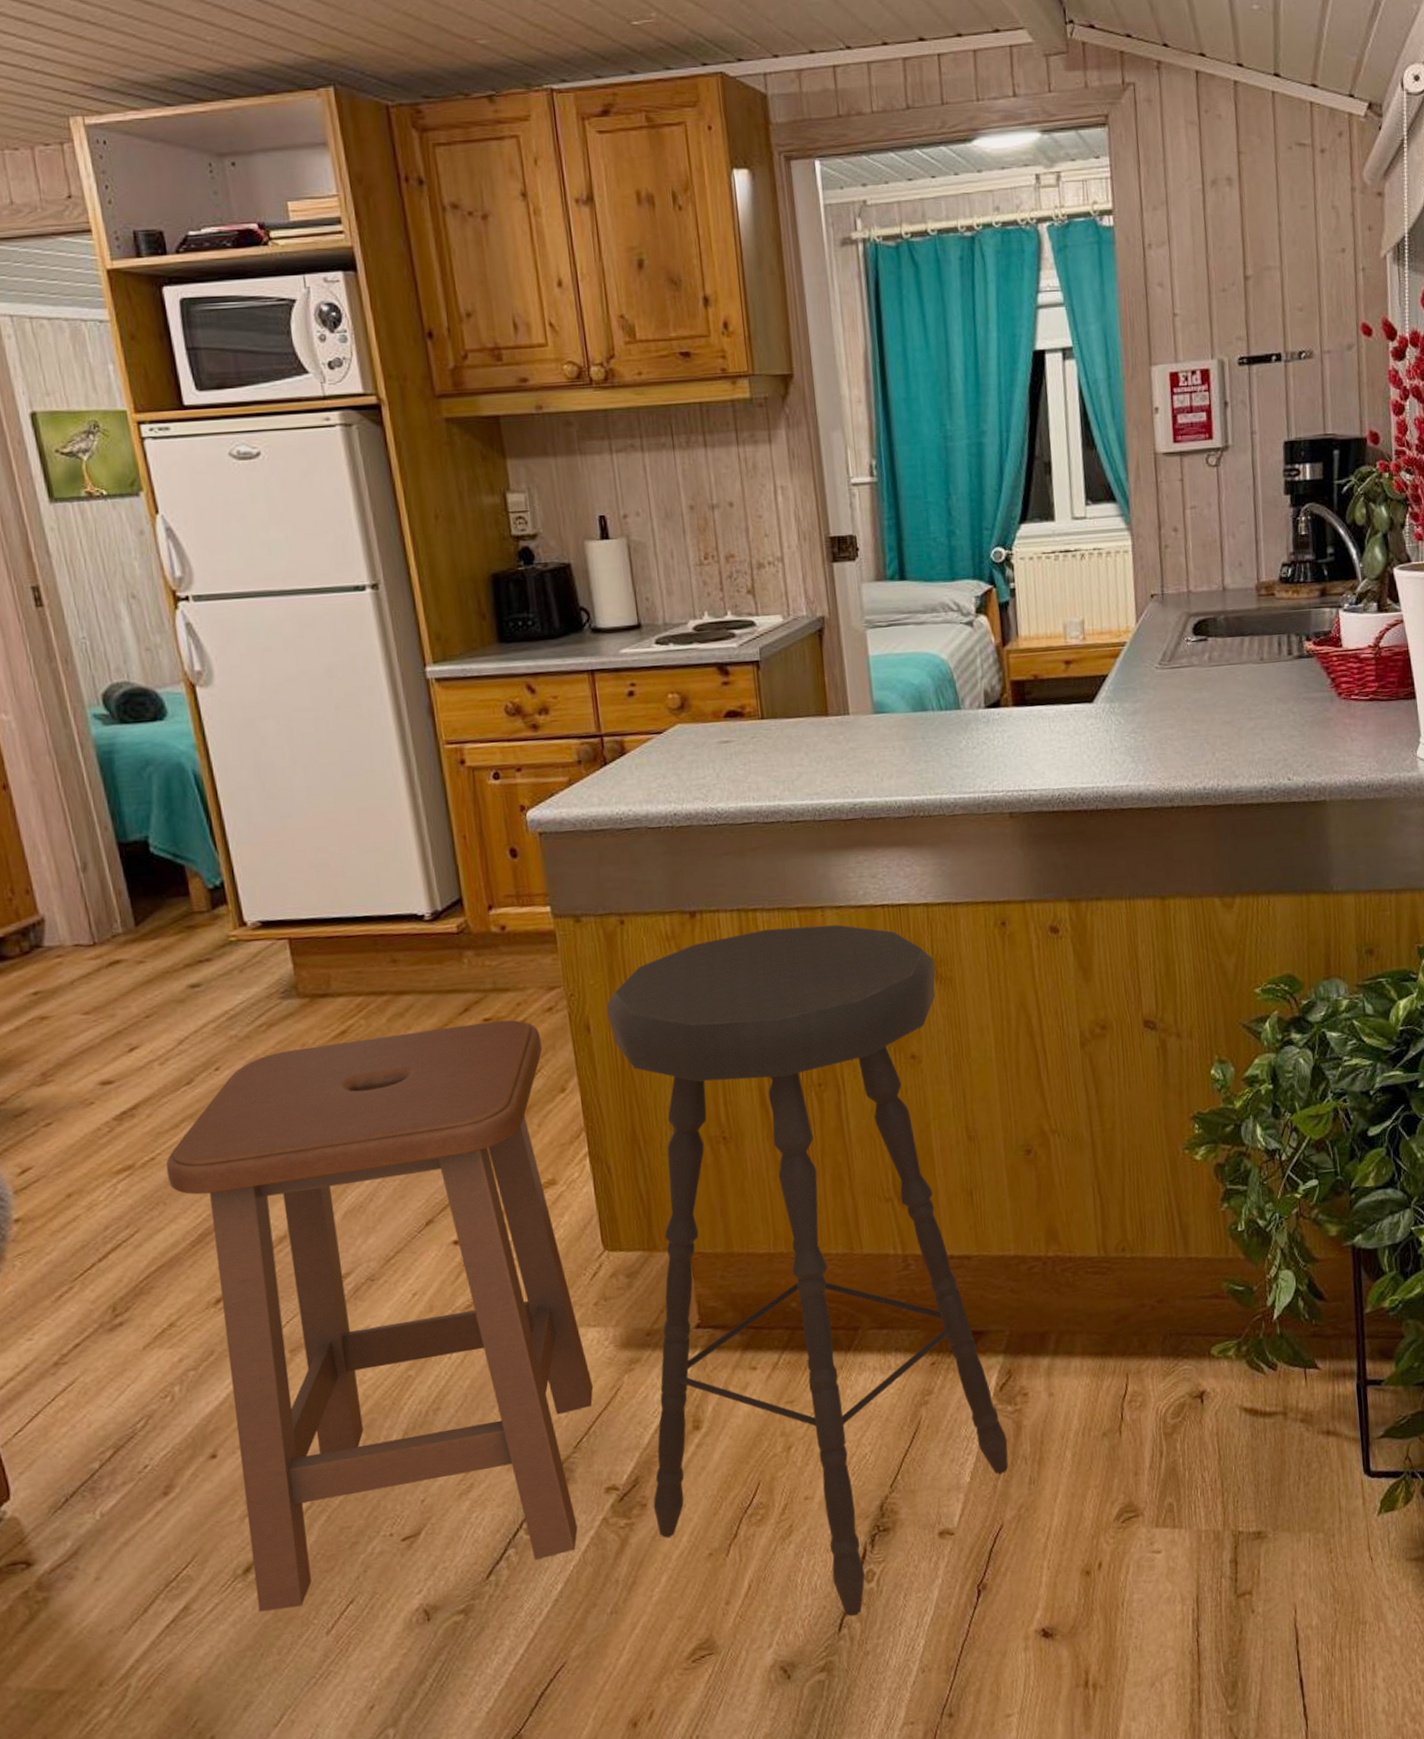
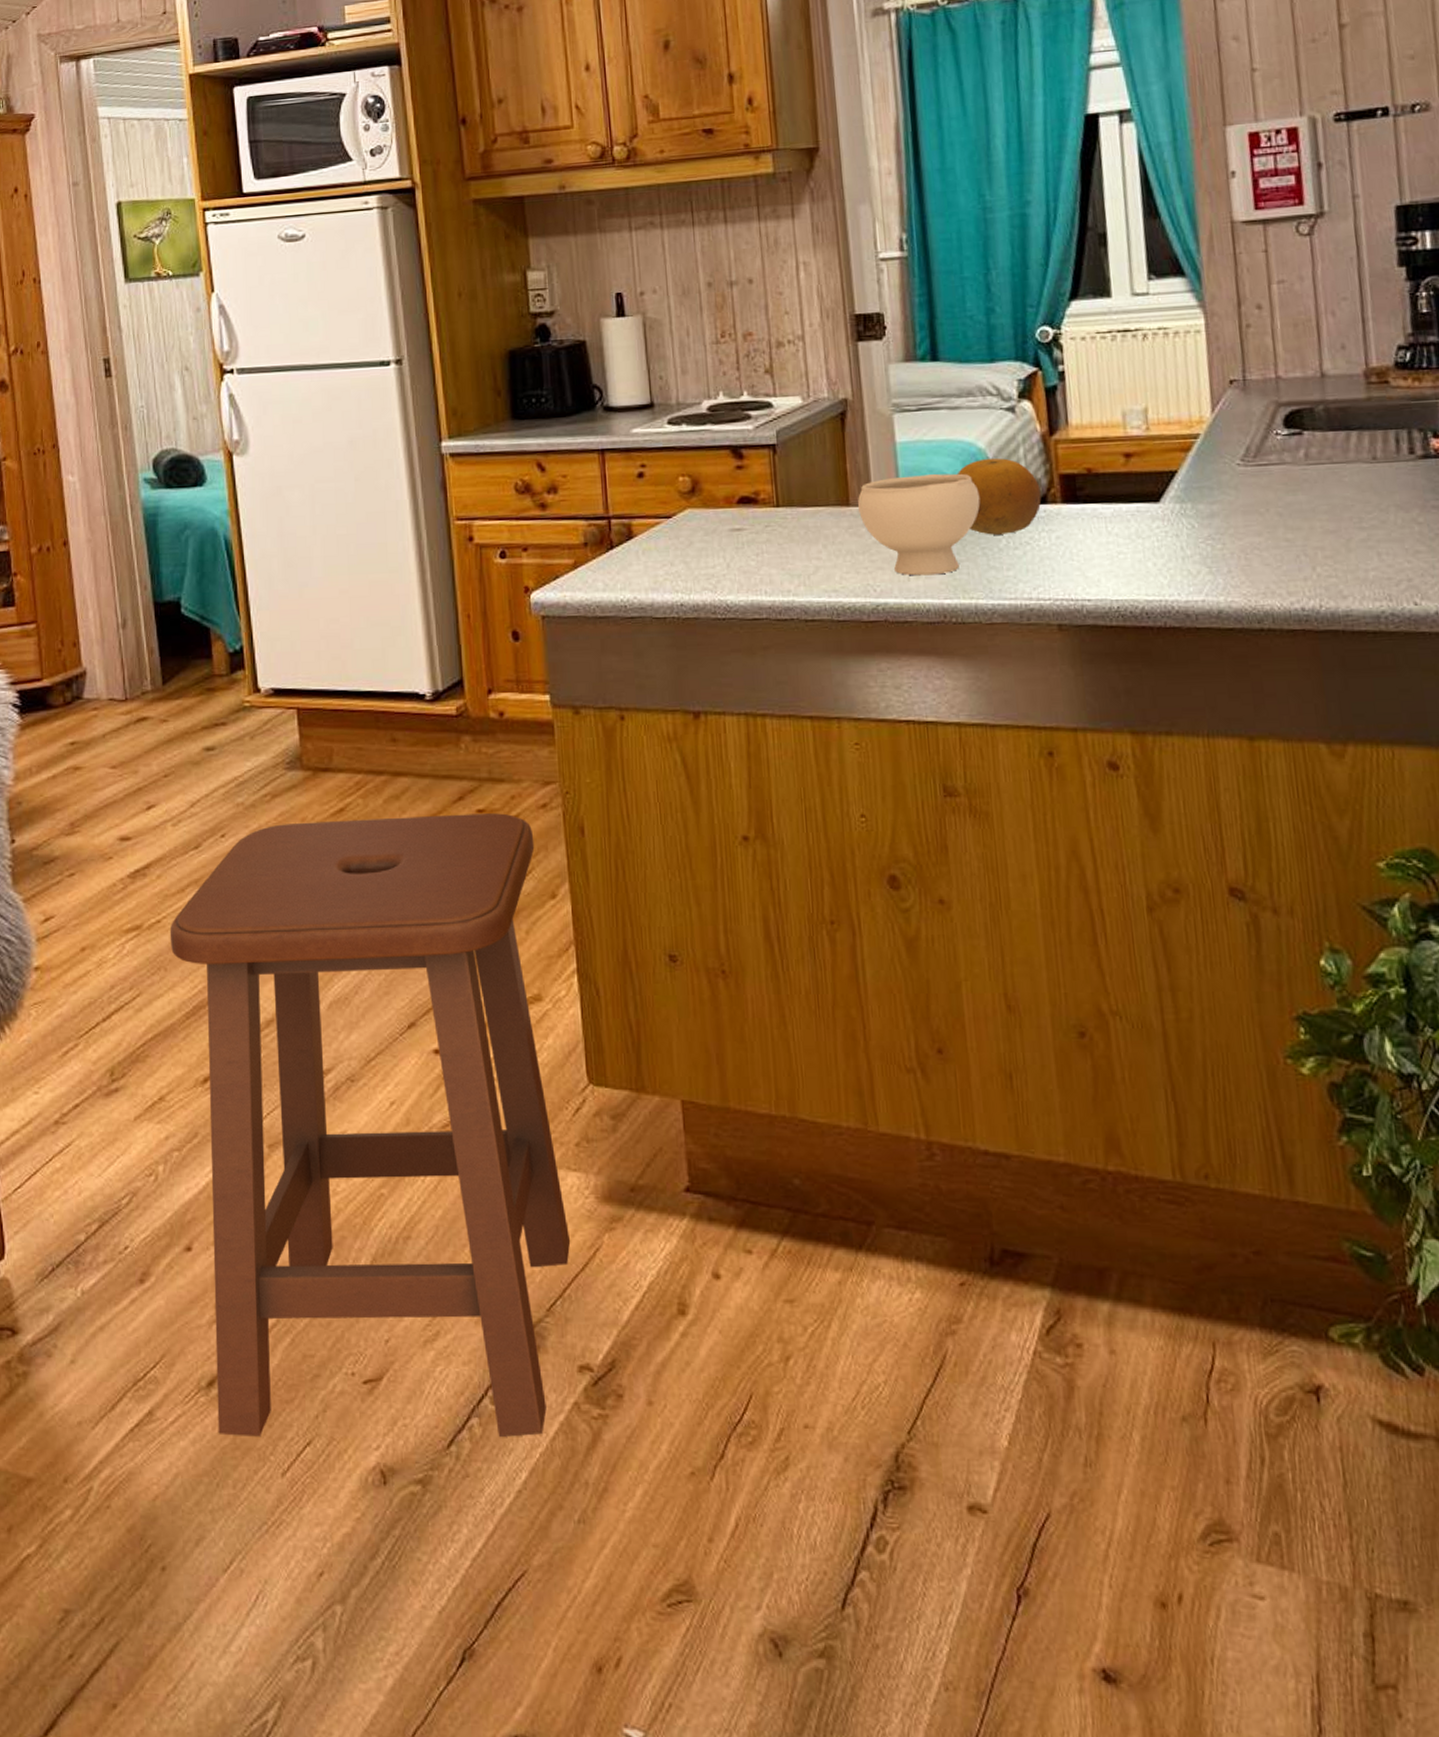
music stool: present [606,924,1009,1617] -> none [602,737,1058,1593]
bowl: none [835,682,944,777] -> present [858,473,980,576]
fruit: none [923,668,996,737] -> present [956,458,1042,535]

